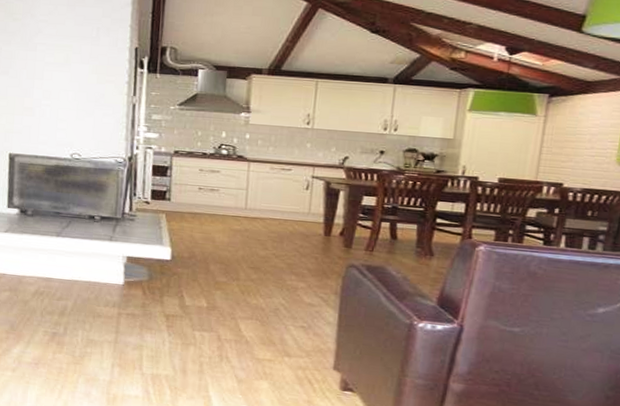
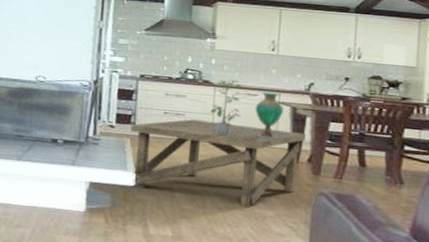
coffee table: none [165,194,339,280] -> present [130,119,306,208]
potted plant: none [244,154,276,211] -> present [210,79,242,136]
decorative urn: none [289,166,317,213] -> present [255,91,283,139]

